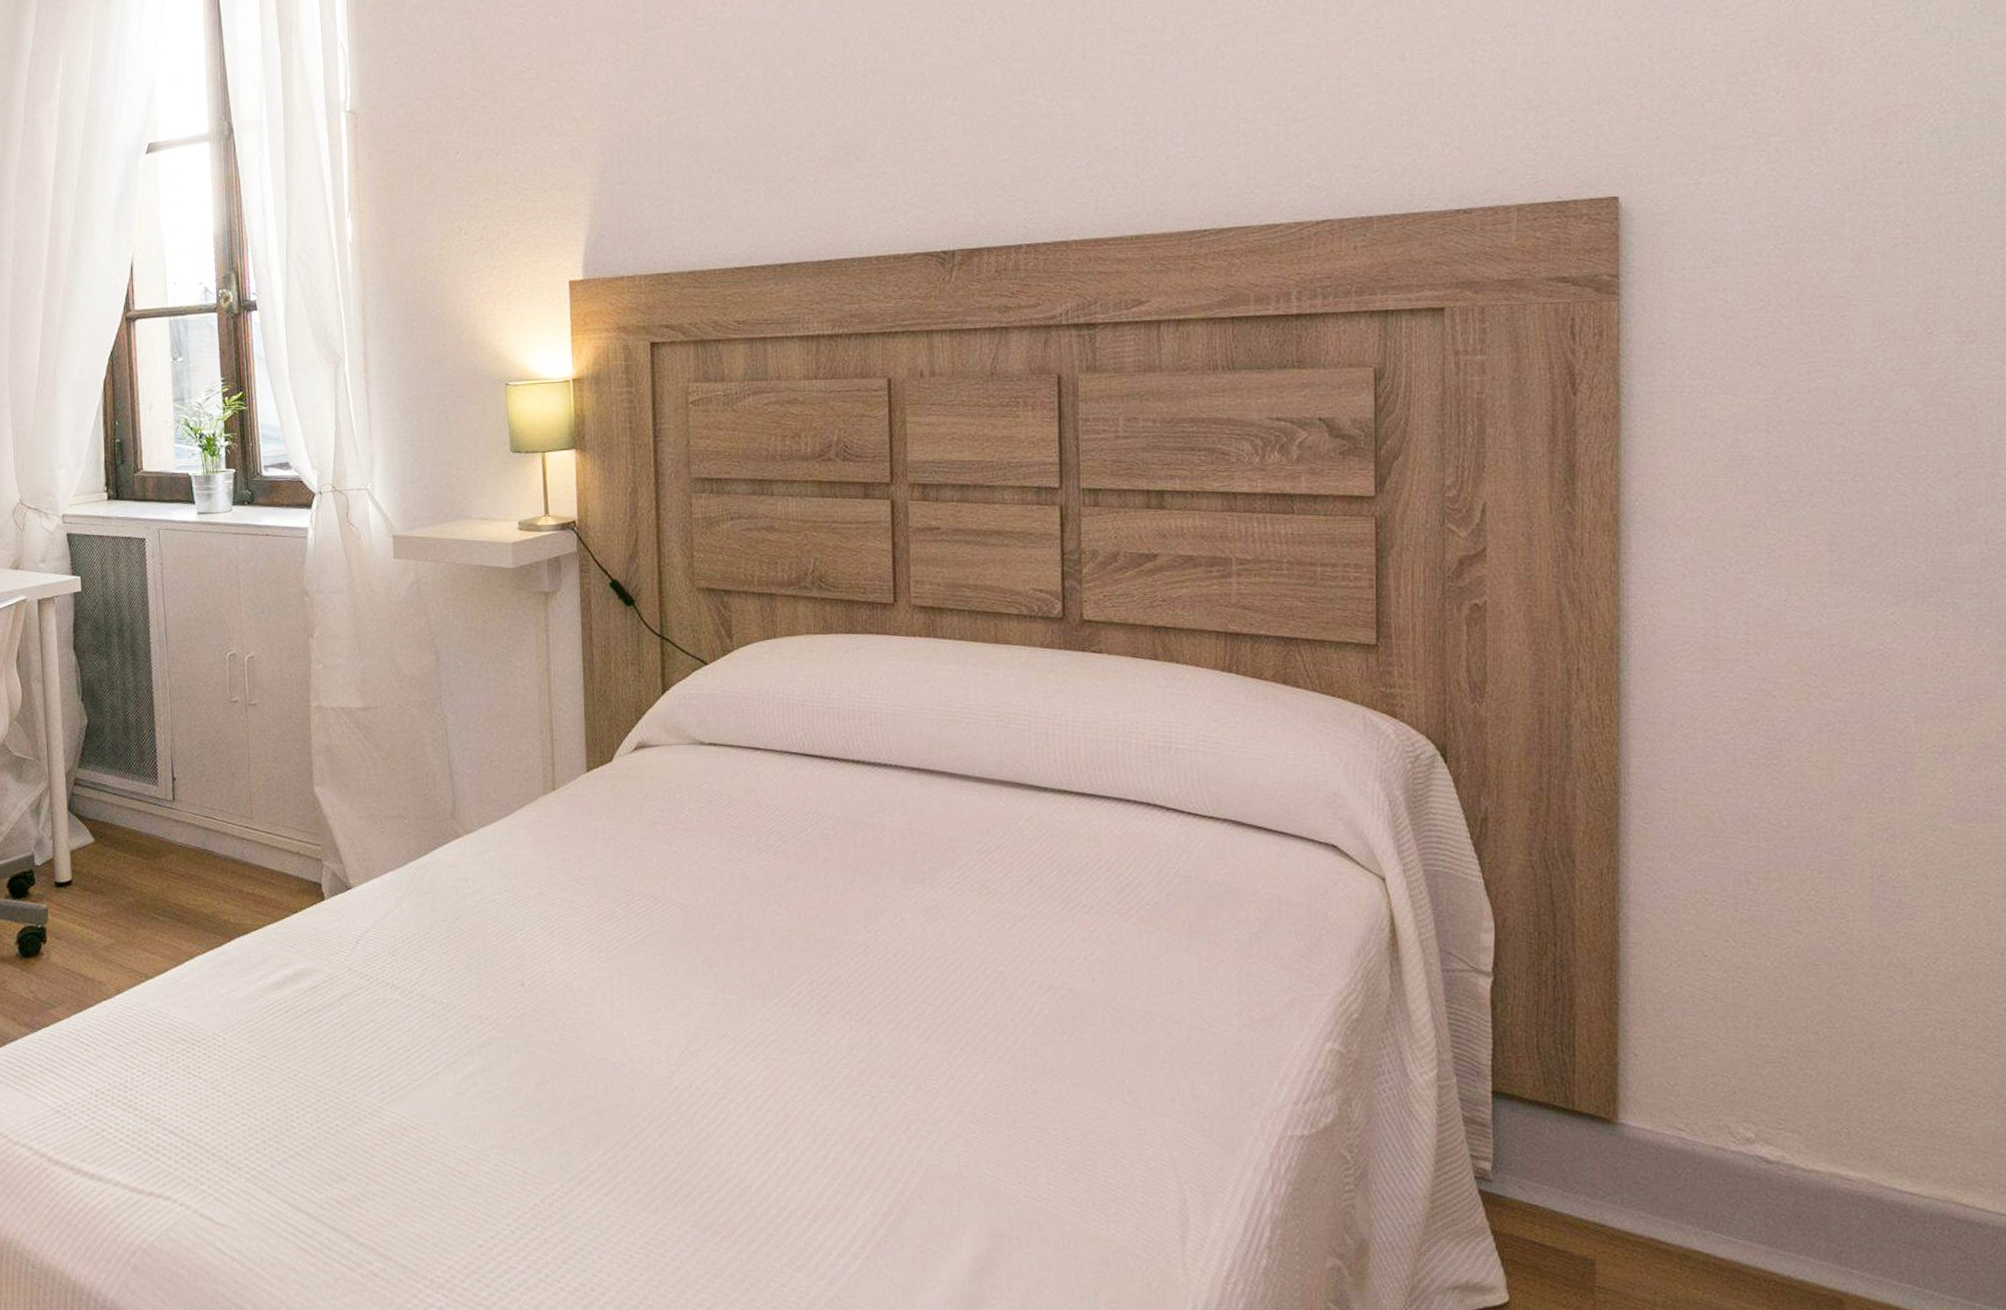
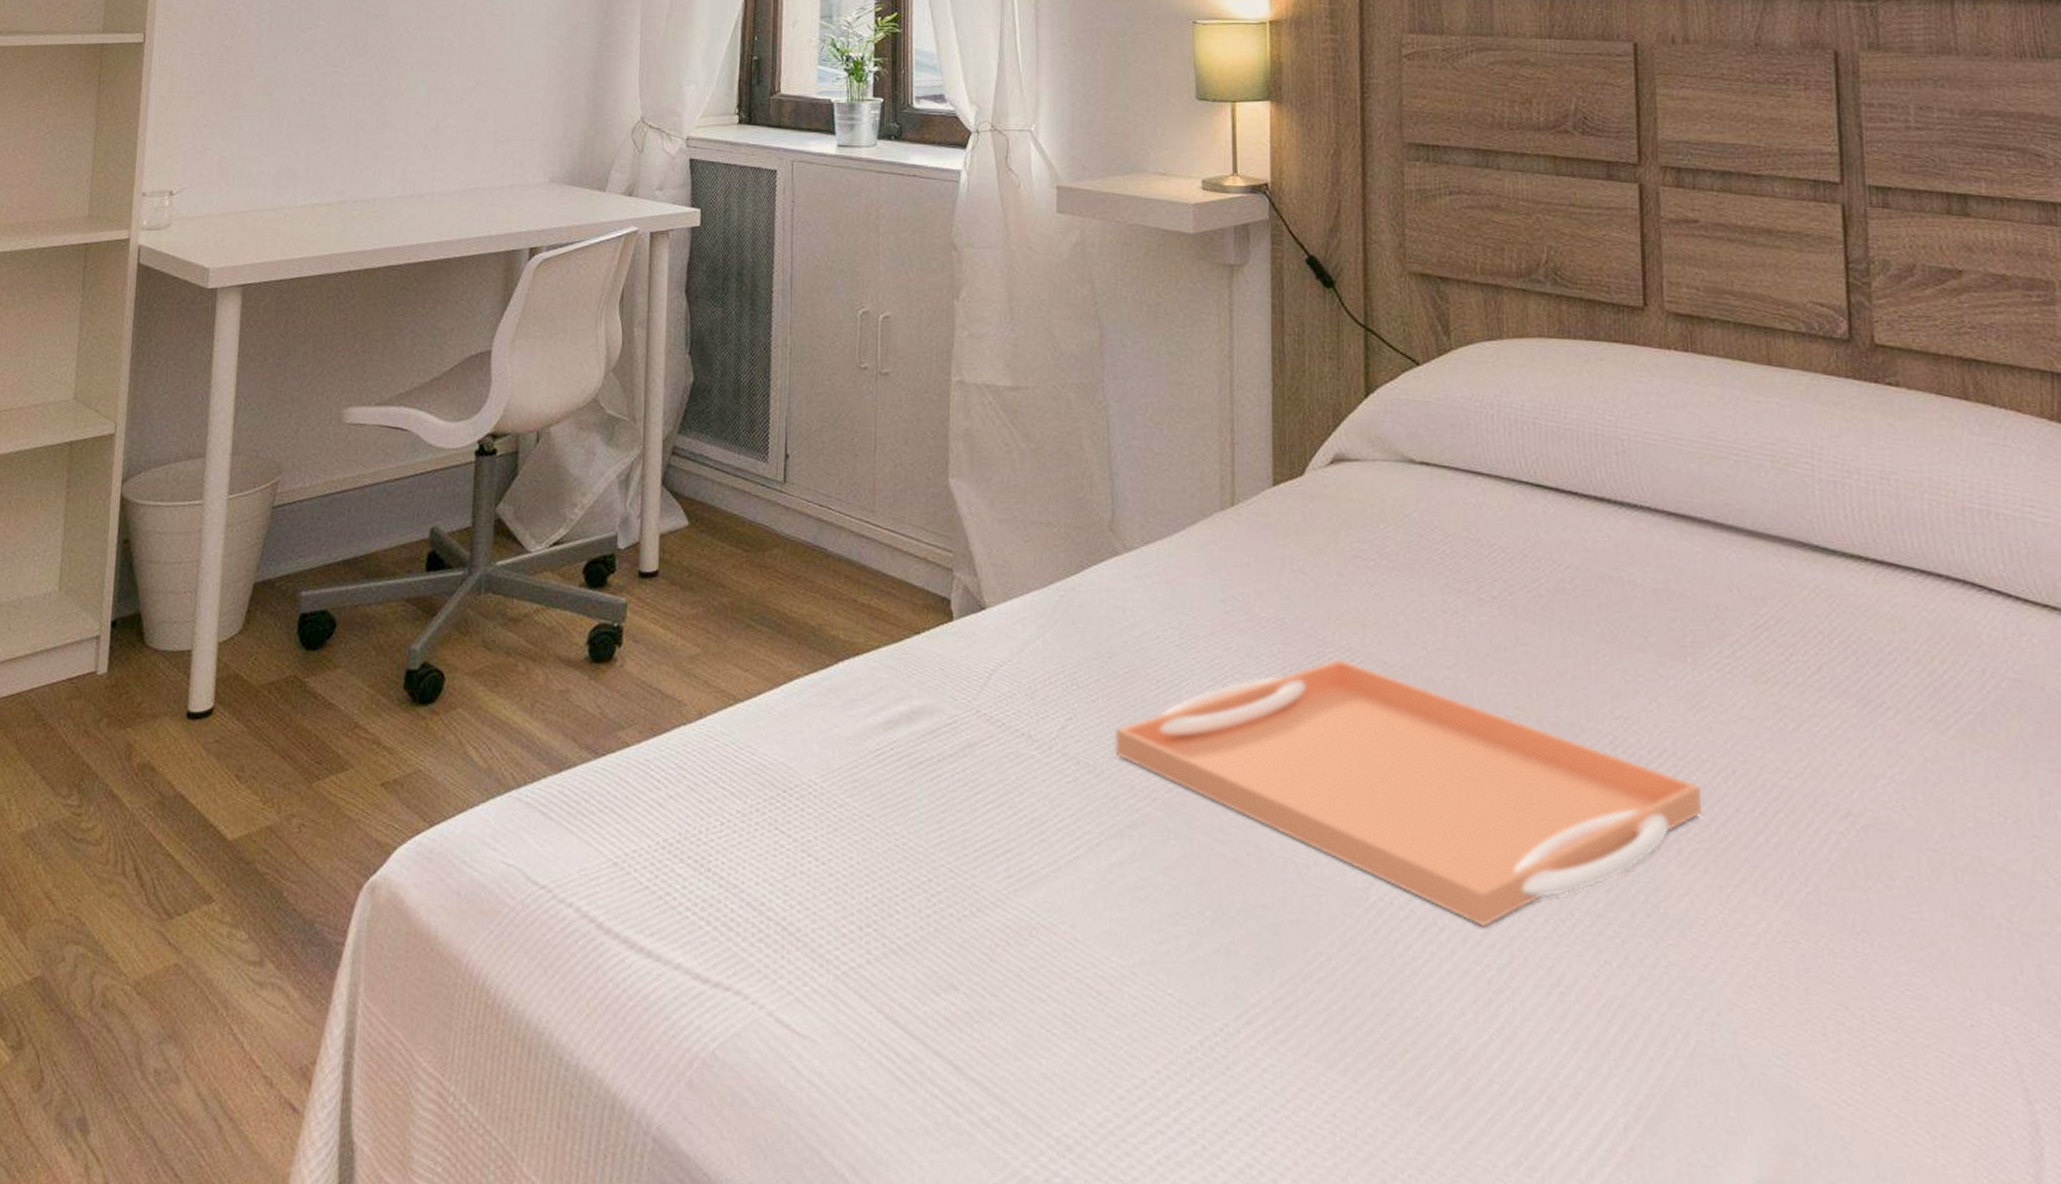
serving tray: none [464,904,935,1096] -> present [1115,659,1701,927]

